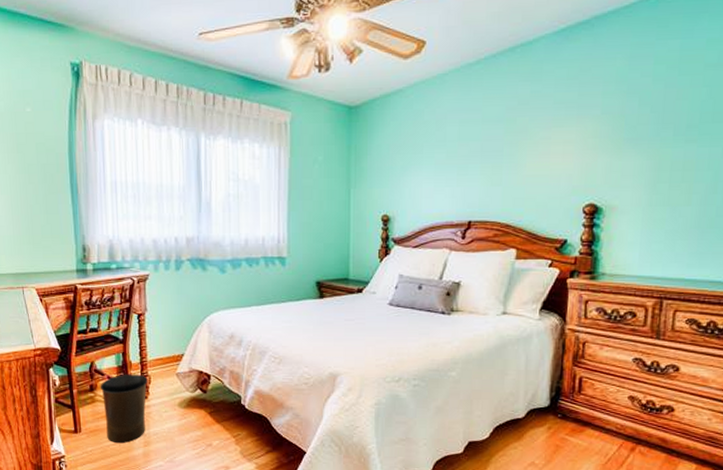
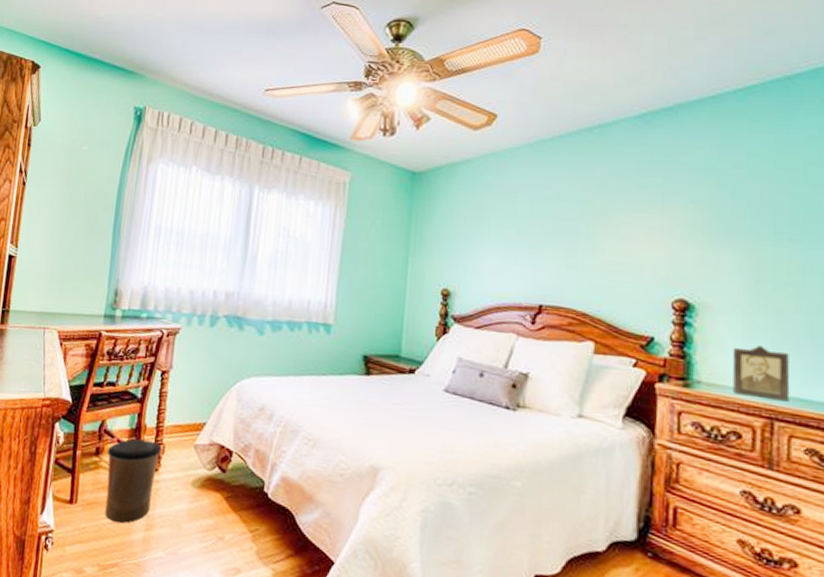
photo frame: none [631,238,679,283] -> present [733,346,790,402]

